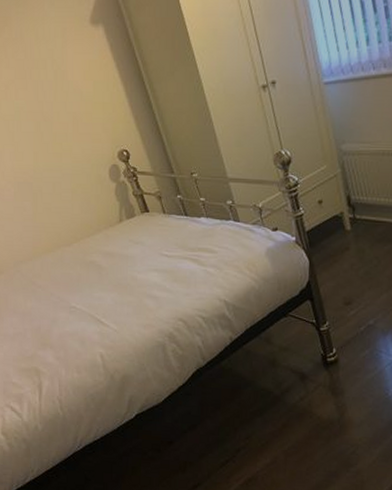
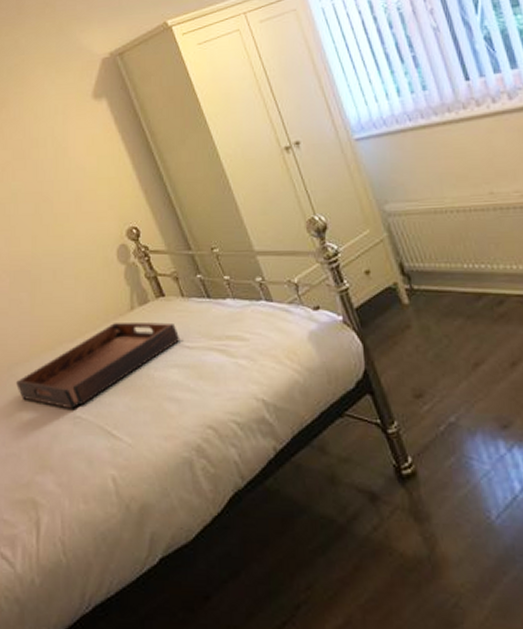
serving tray: none [20,232,161,301] -> present [15,322,180,409]

